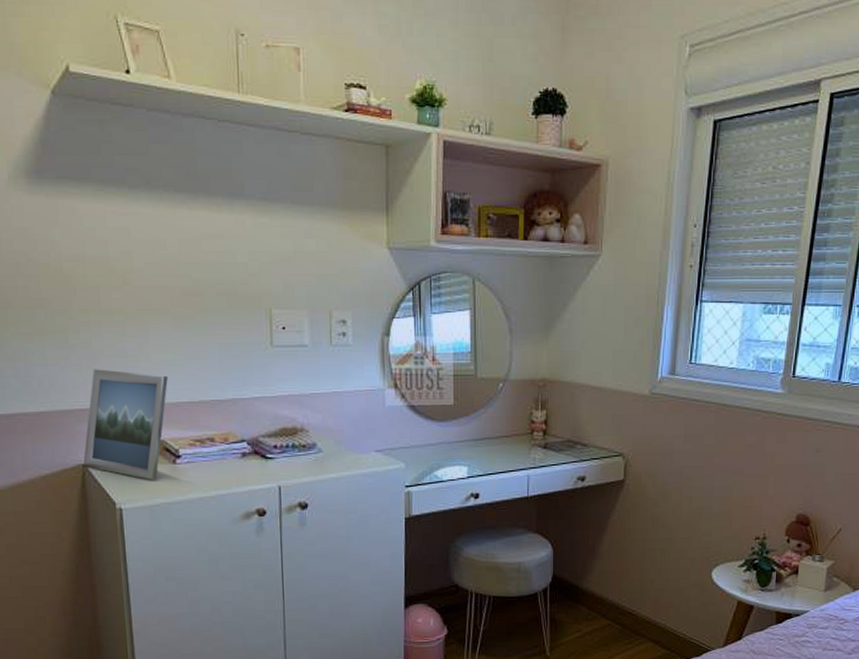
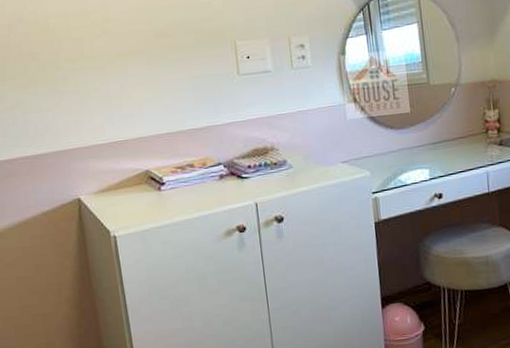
picture frame: present [83,369,168,480] -> none [78,110,149,208]

